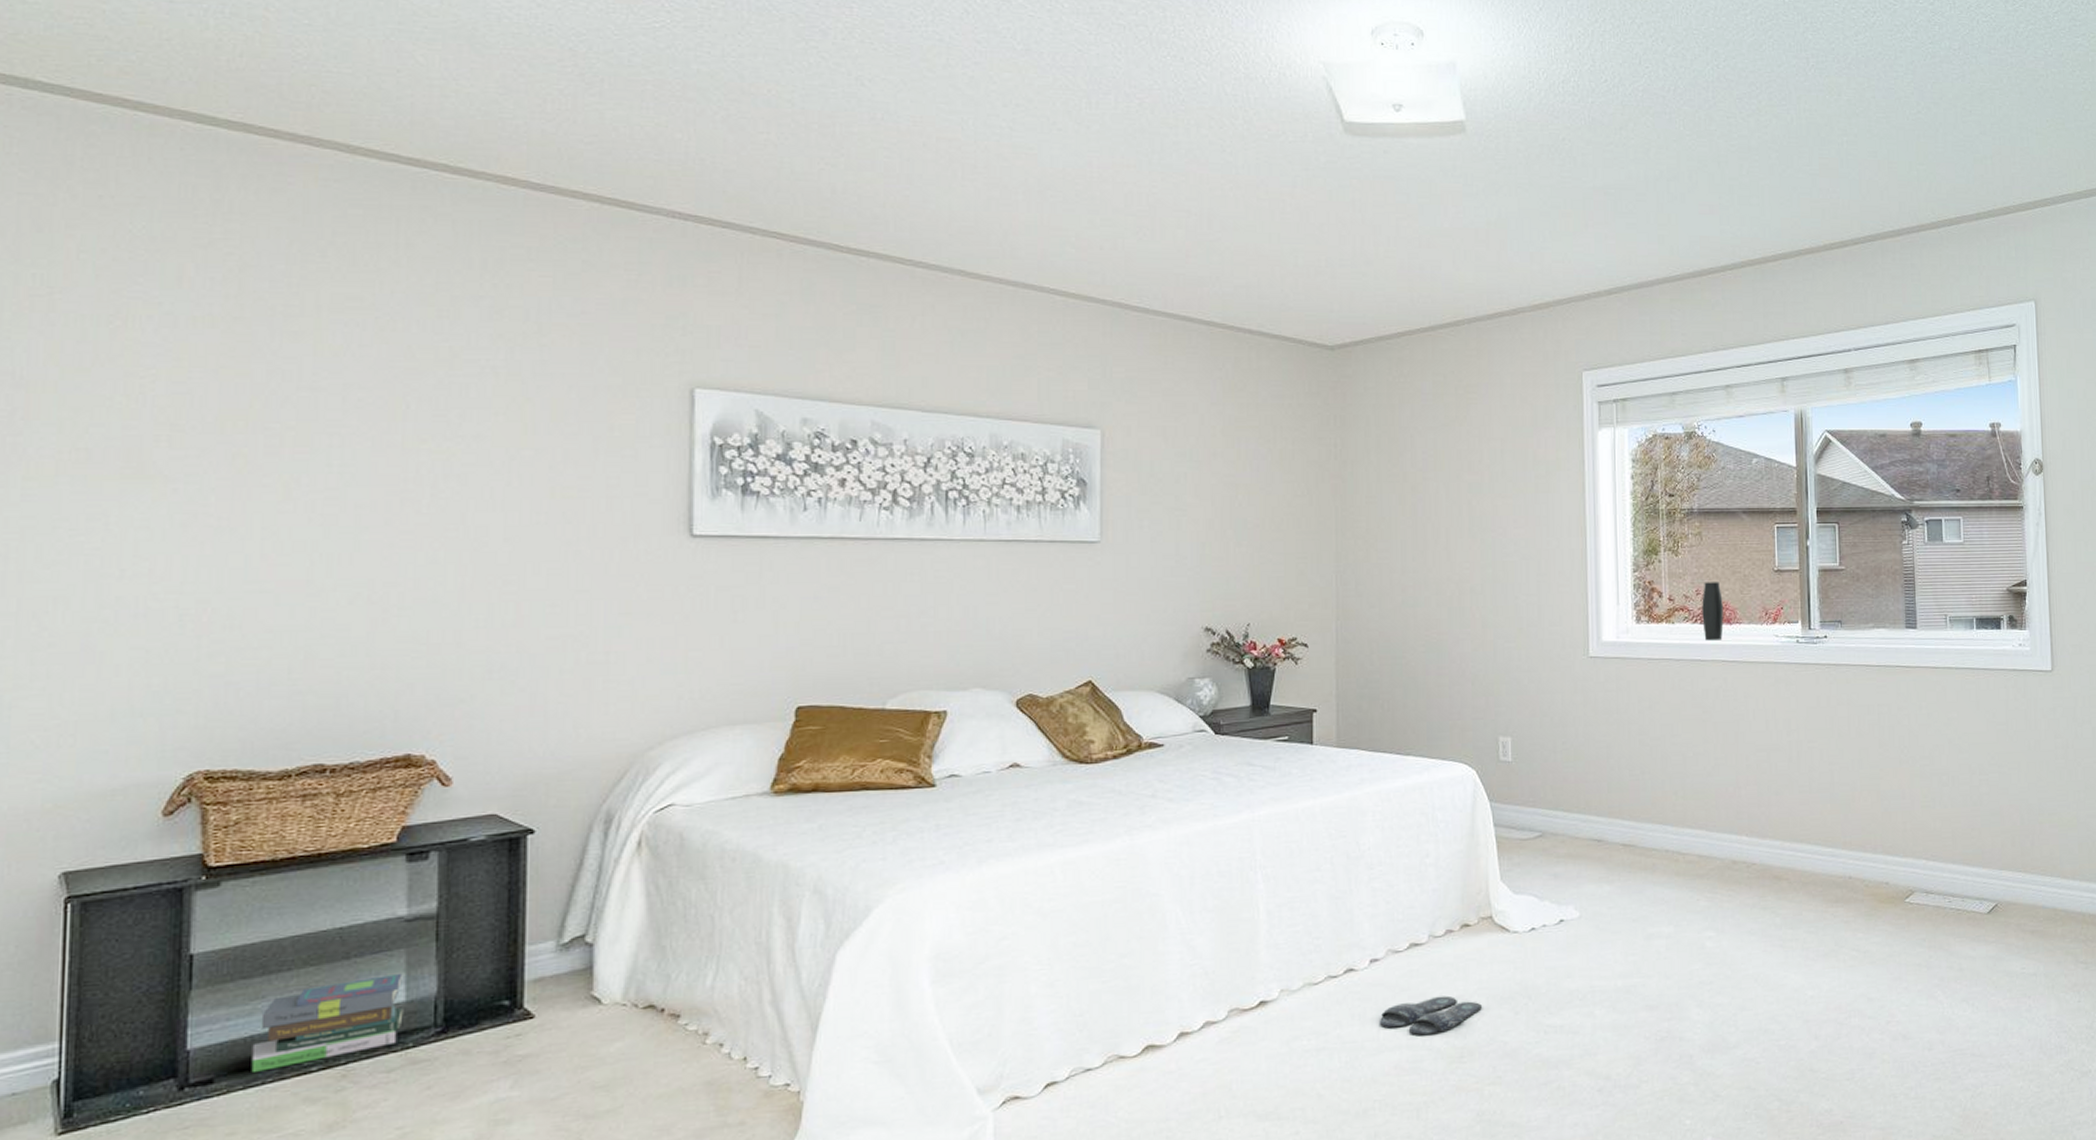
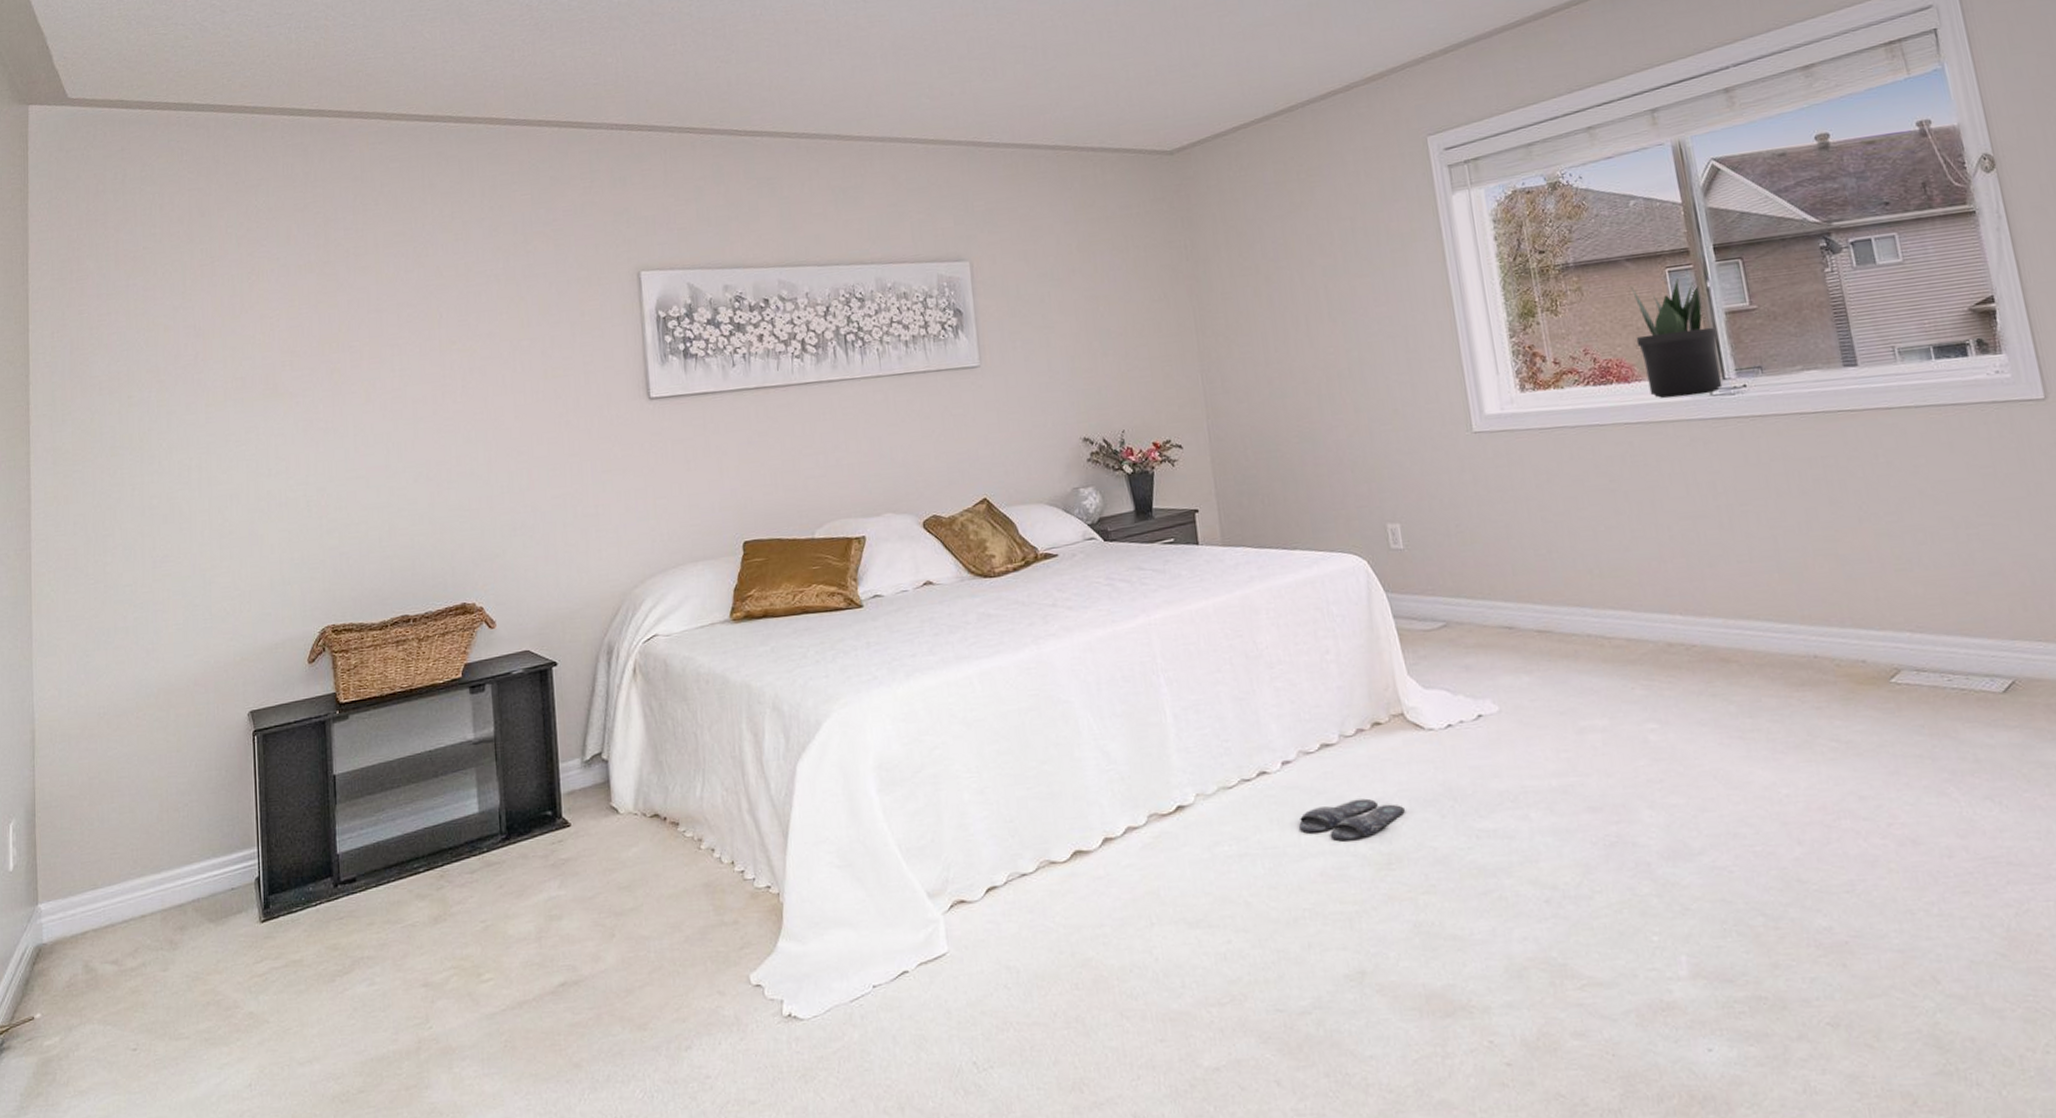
books: present [251,973,404,1074] -> none [379,788,478,874]
vase: present [1702,582,1724,641] -> none [1591,338,1622,403]
planter: none [1742,535,1810,642] -> present [1630,279,1723,399]

